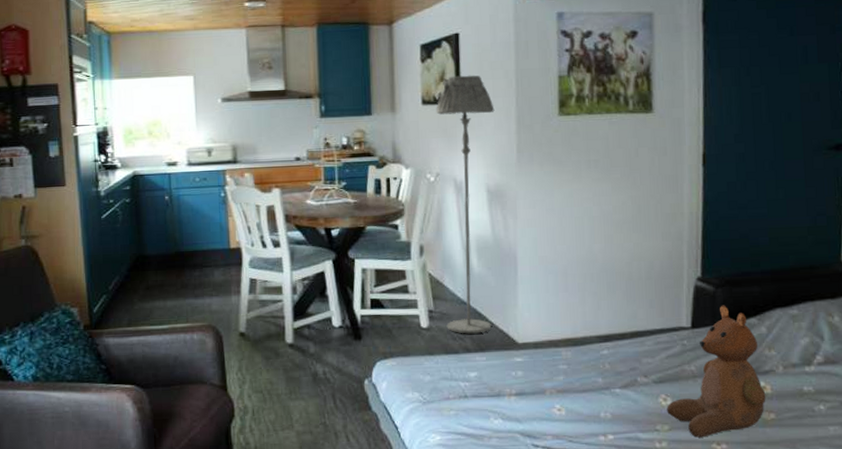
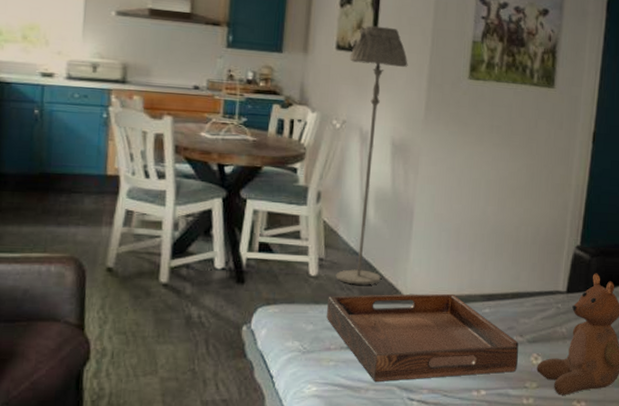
serving tray: none [441,337,645,429] -> present [327,293,519,382]

